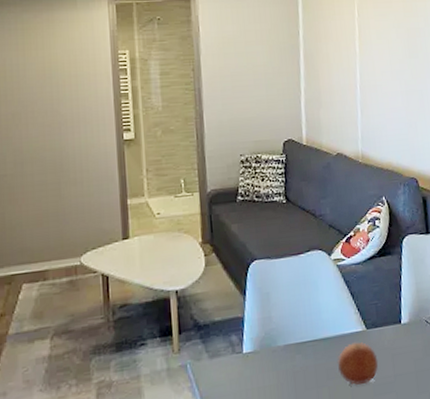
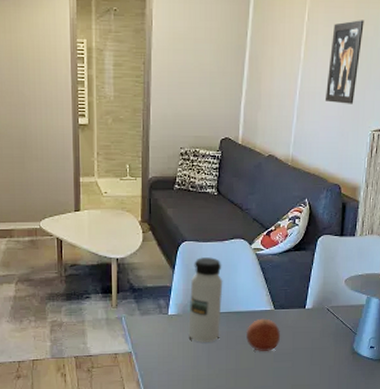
water bottle: none [266,275,307,384] -> present [188,257,223,343]
wall art: none [384,12,417,94] -> present [326,20,364,104]

